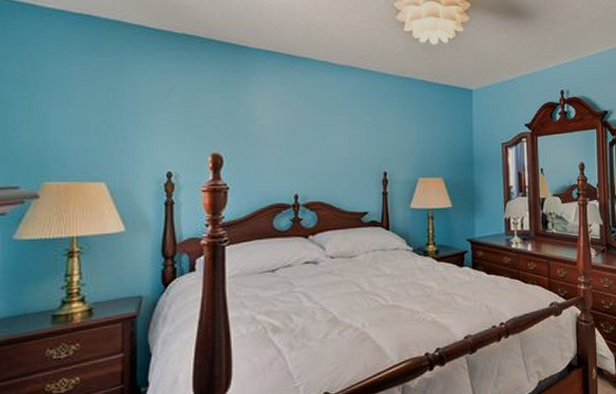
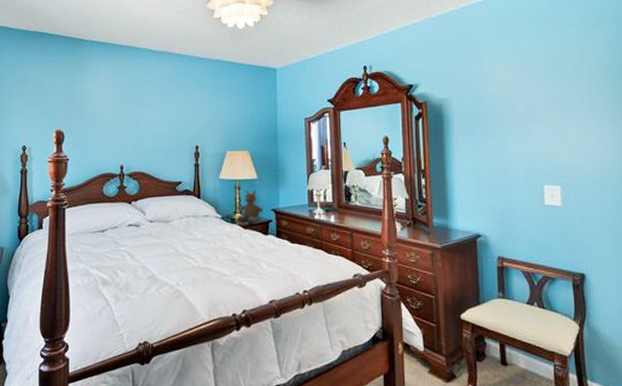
teddy bear: none [430,219,459,256] -> present [237,189,264,224]

